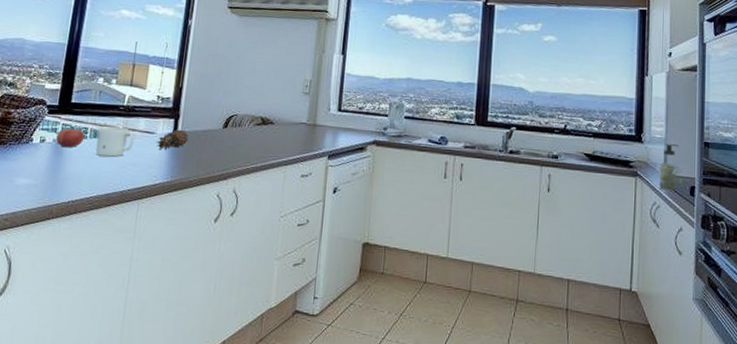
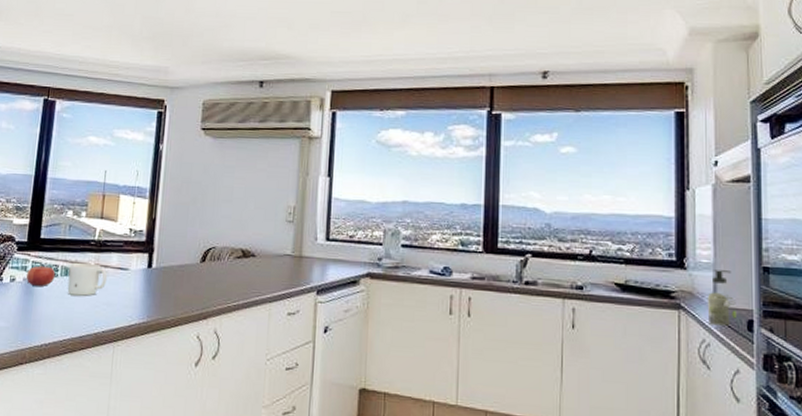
fruit: present [156,129,189,150] -> none [130,264,164,288]

